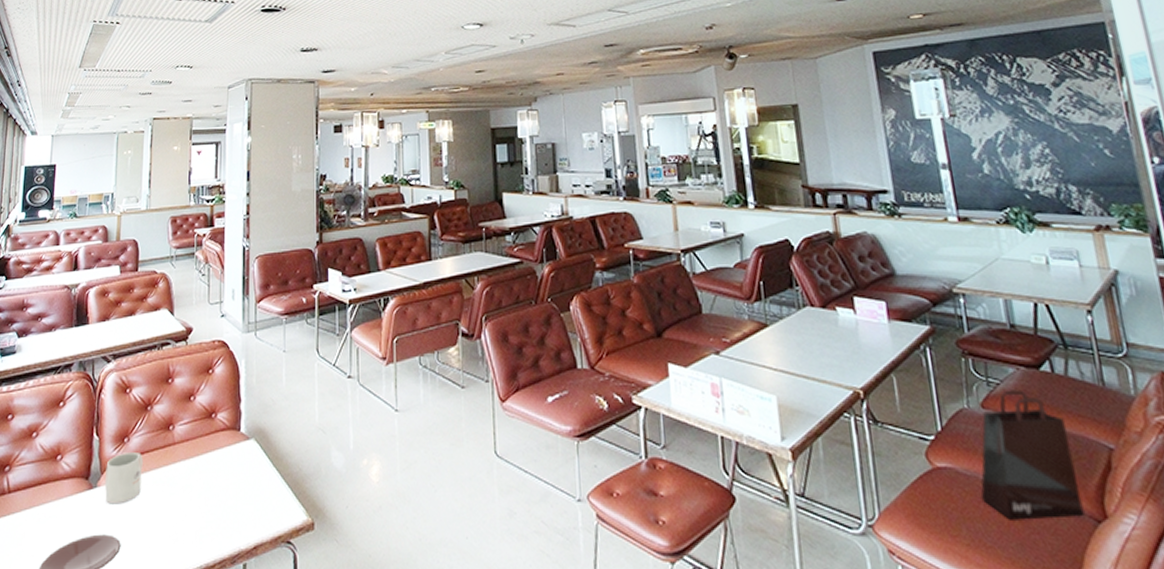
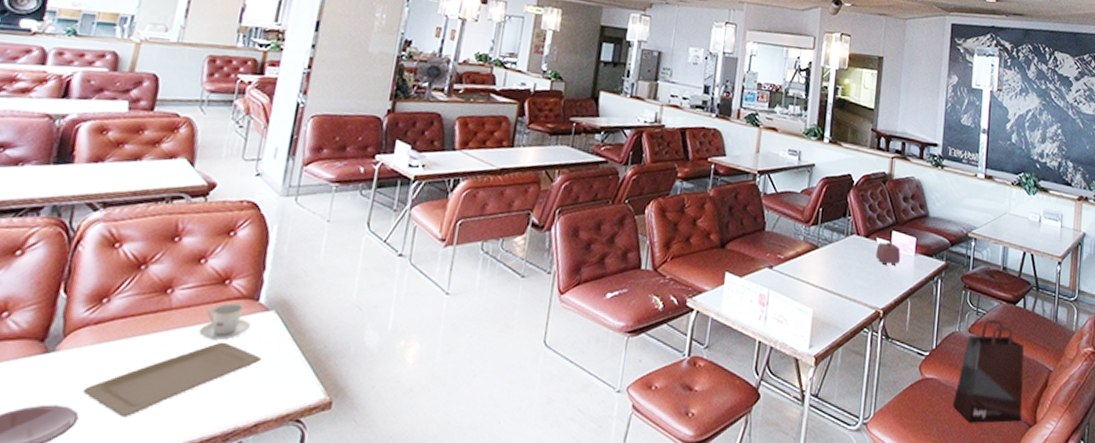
mug: present [104,453,143,504] -> none [65,315,126,372]
tray: none [121,470,251,543] -> present [82,341,262,416]
teacup: none [198,435,237,469] -> present [199,303,250,340]
sugar bowl: none [838,310,872,337] -> present [876,242,901,266]

